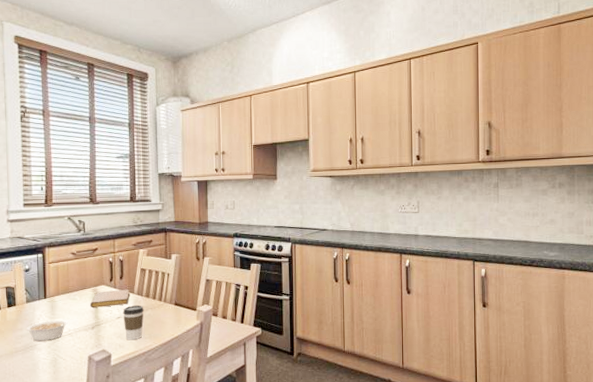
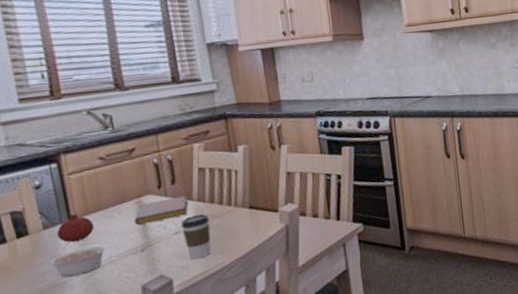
fruit: none [34,293,61,316] -> present [56,213,95,243]

